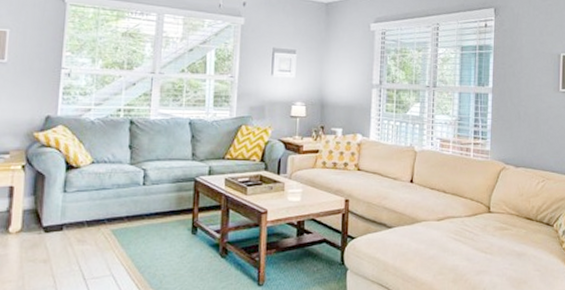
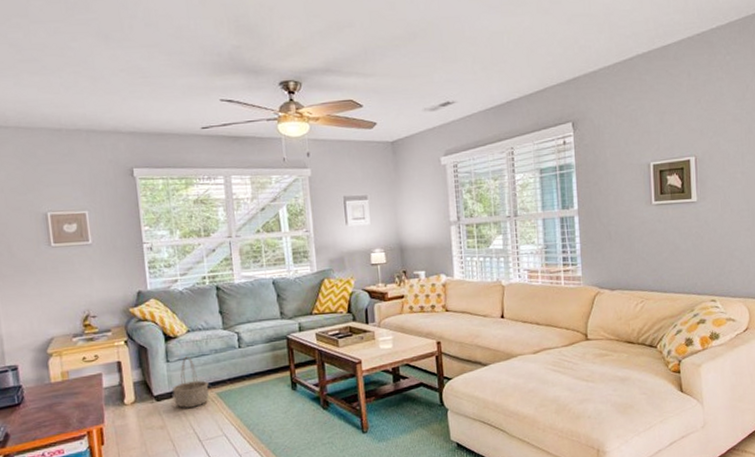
basket: none [63,188,105,242] -> present [171,356,209,408]

